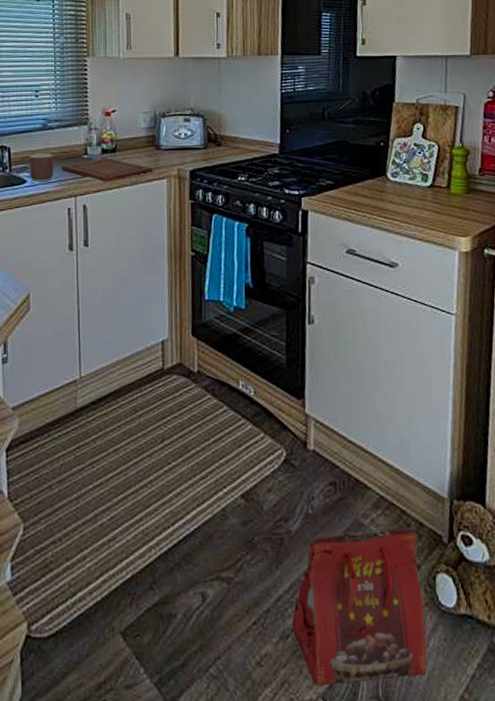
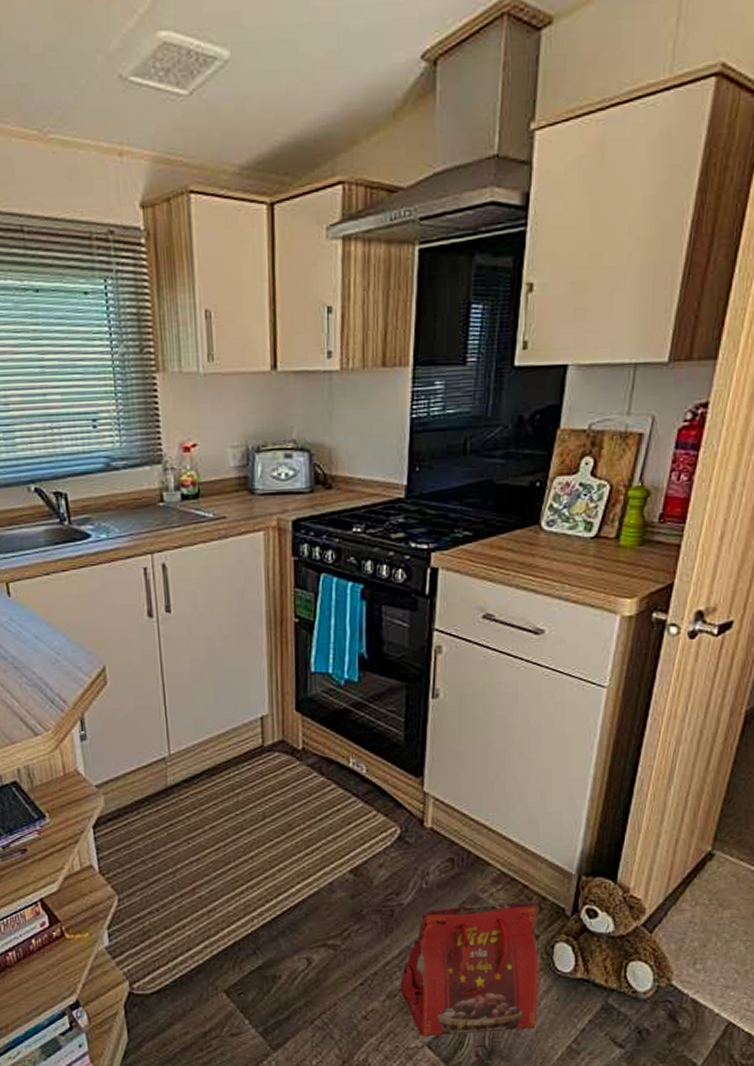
mug: present [29,153,54,182] -> none [91,500,124,537]
cutting board: present [61,158,152,182] -> none [132,505,245,536]

